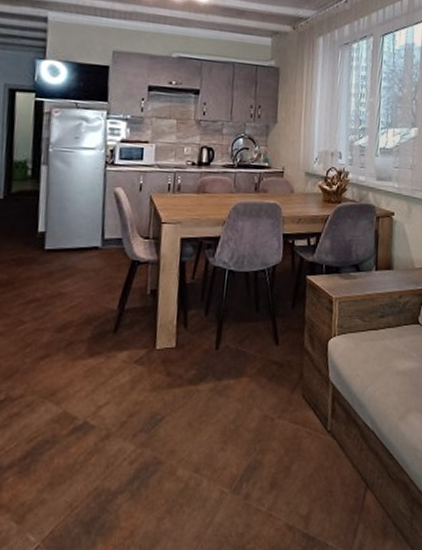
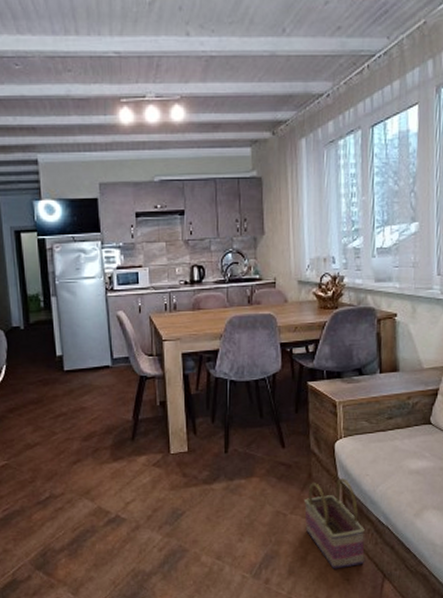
basket: none [292,379,351,480] -> present [305,479,365,569]

